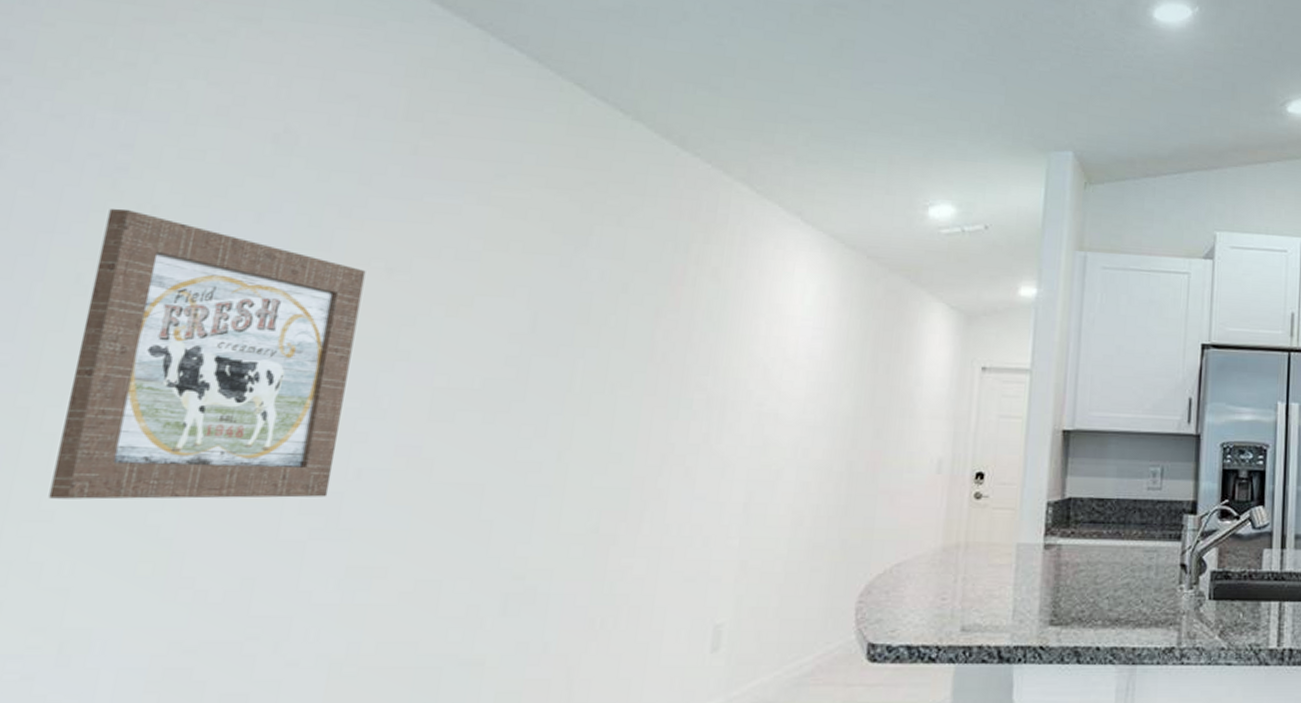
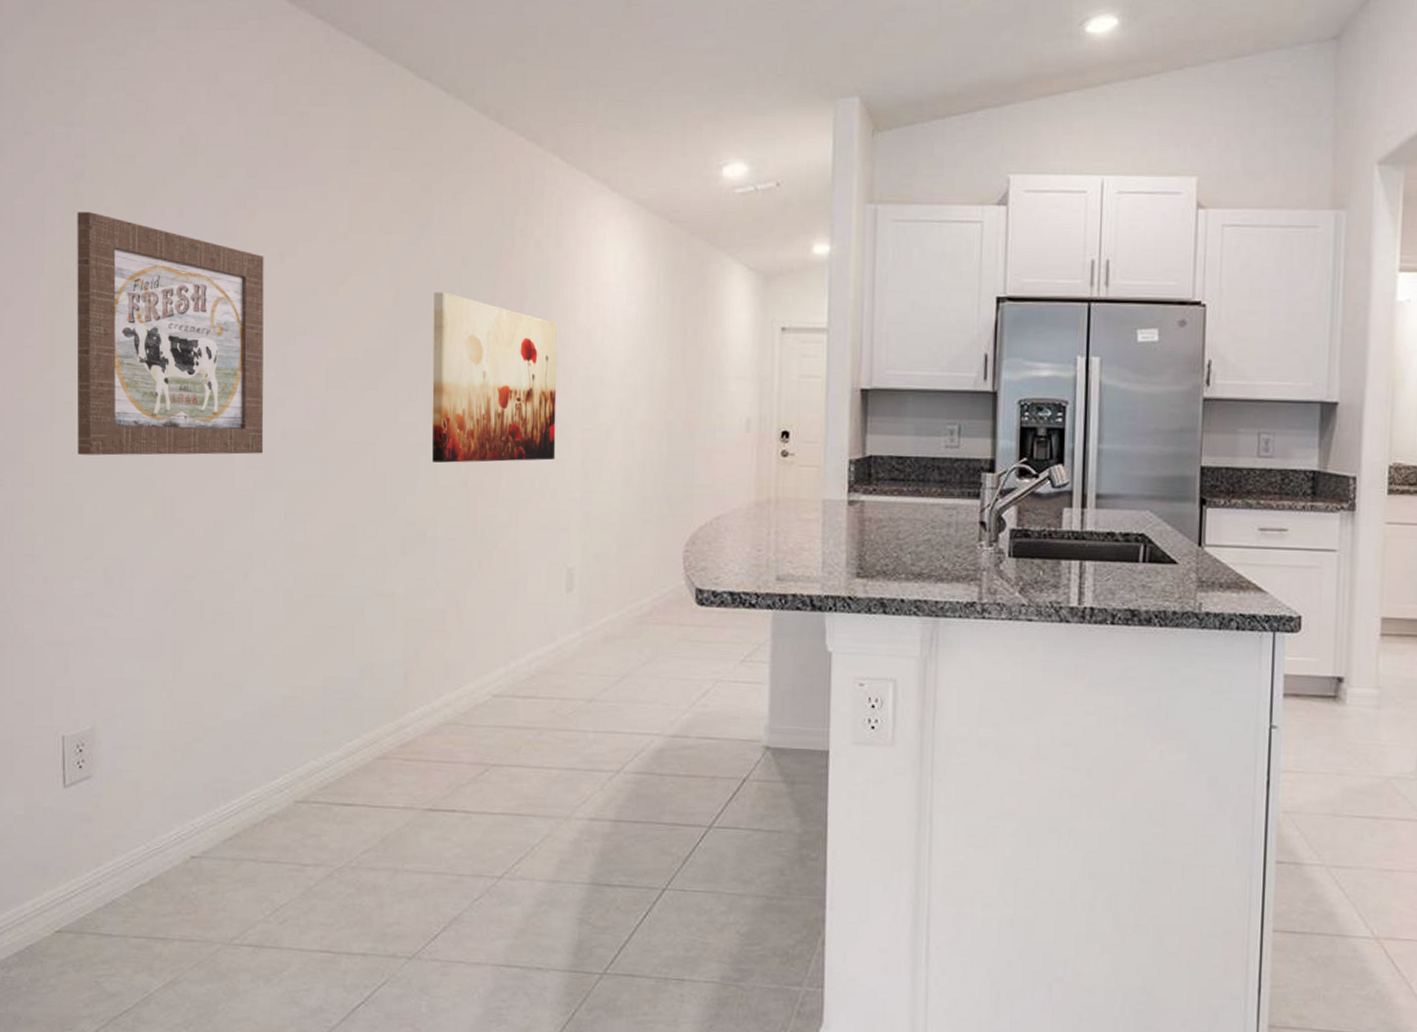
wall art: none [556,318,729,507] -> present [432,292,557,463]

